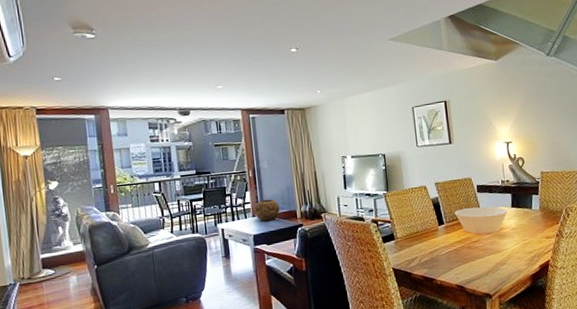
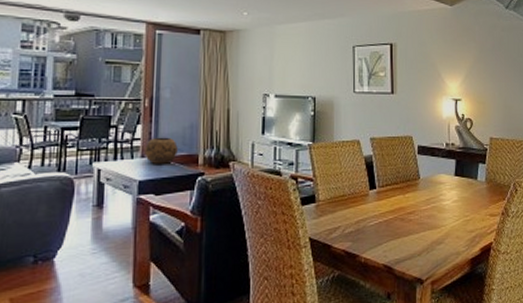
bowl: present [454,206,508,235] -> none [389,172,450,205]

